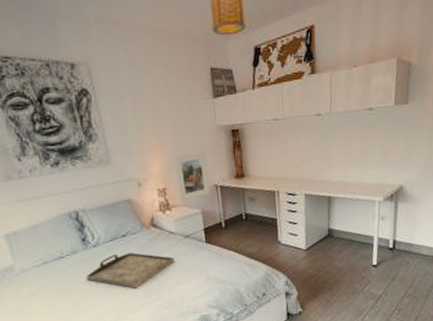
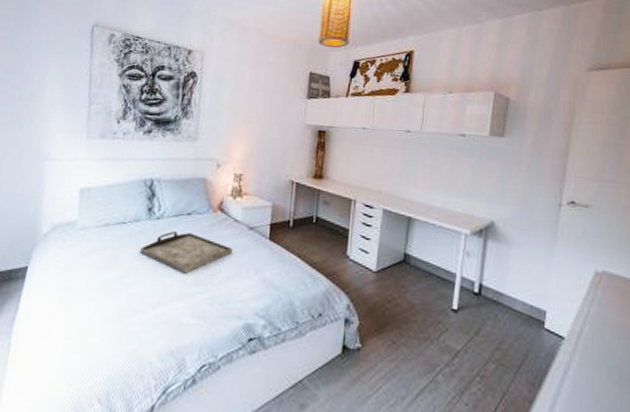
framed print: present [174,151,210,201] -> none [254,144,289,191]

